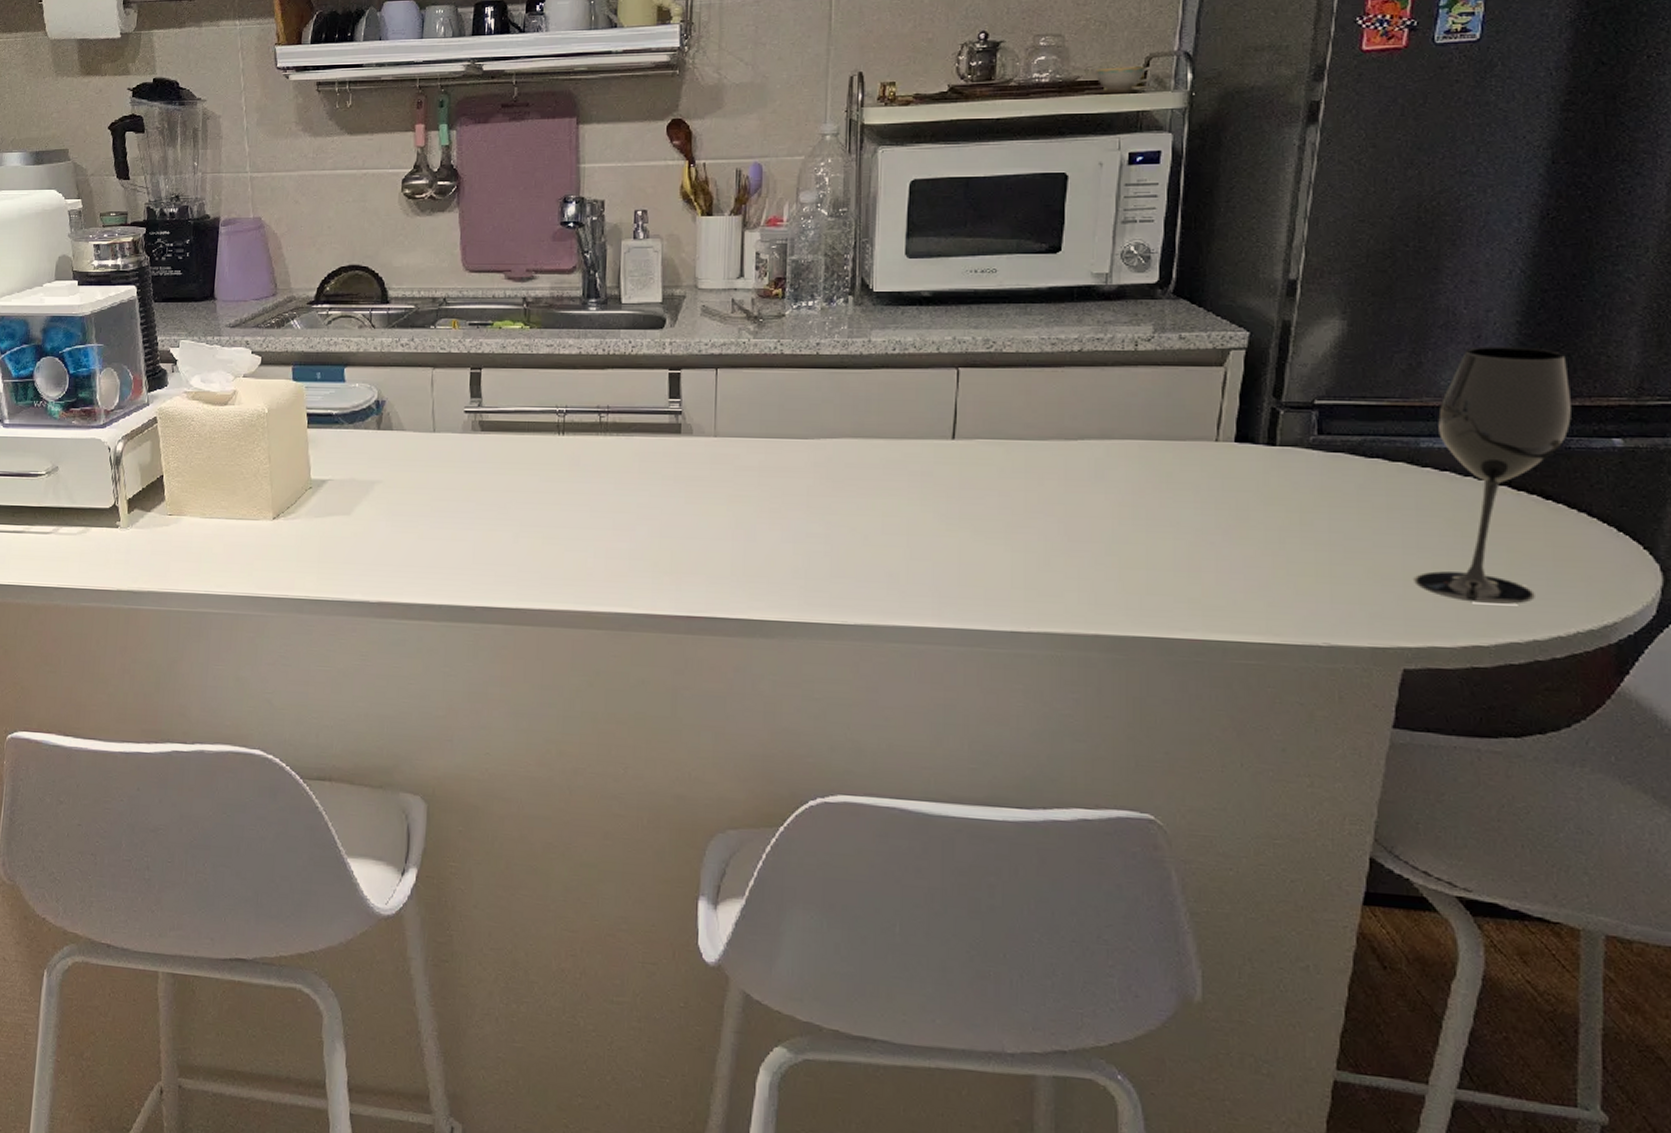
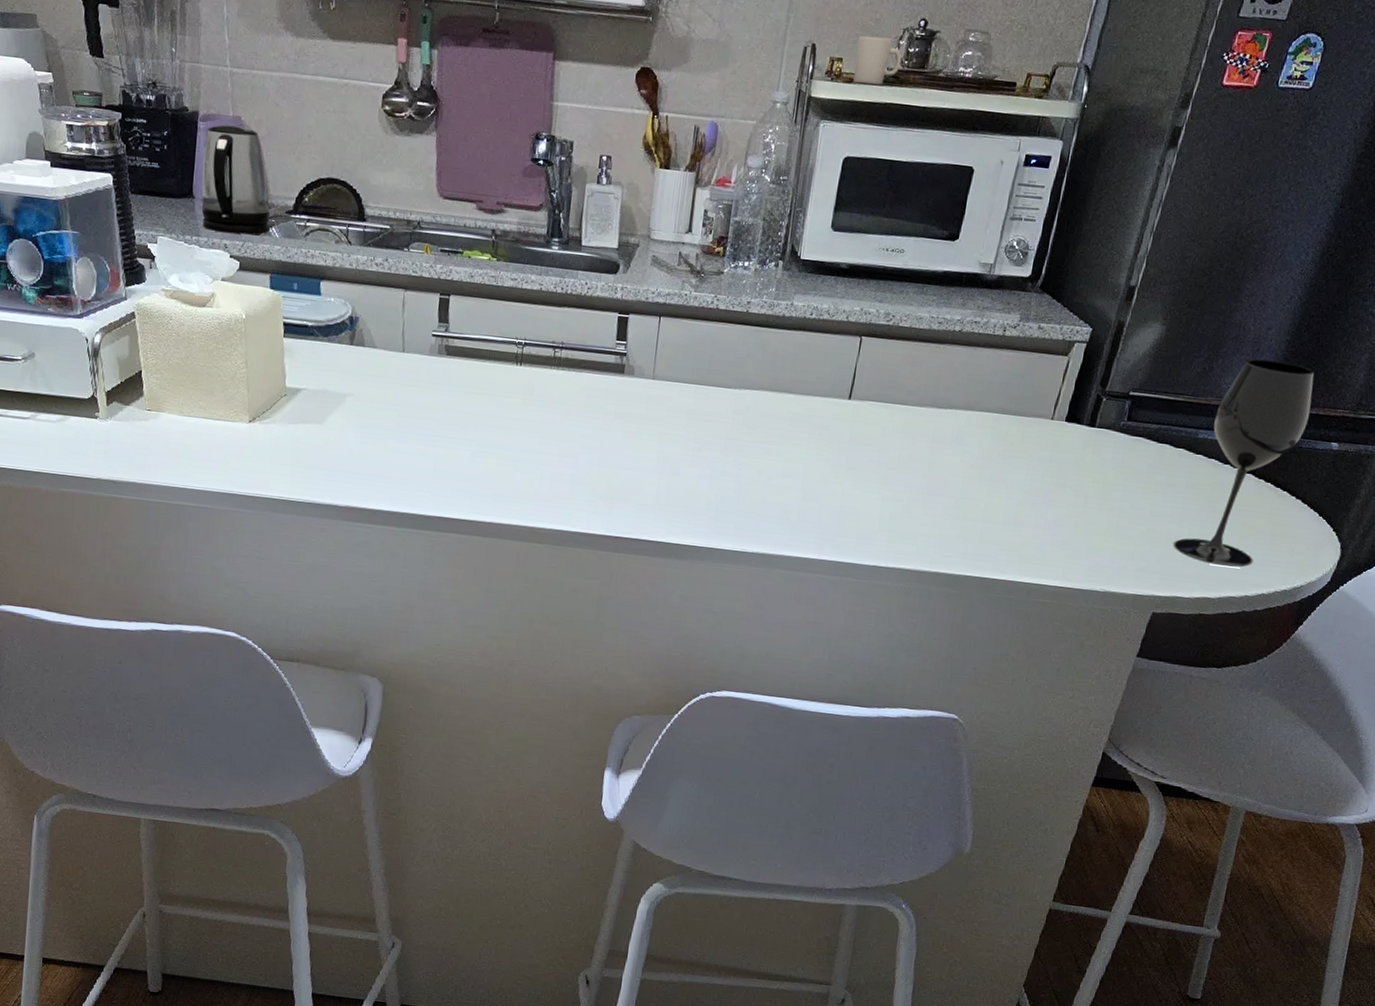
kettle: none [223,225,293,329] -> present [201,123,271,235]
mug: none [909,55,964,105] -> present [853,36,902,86]
teacup: present [1084,66,1155,96] -> none [999,71,1057,99]

